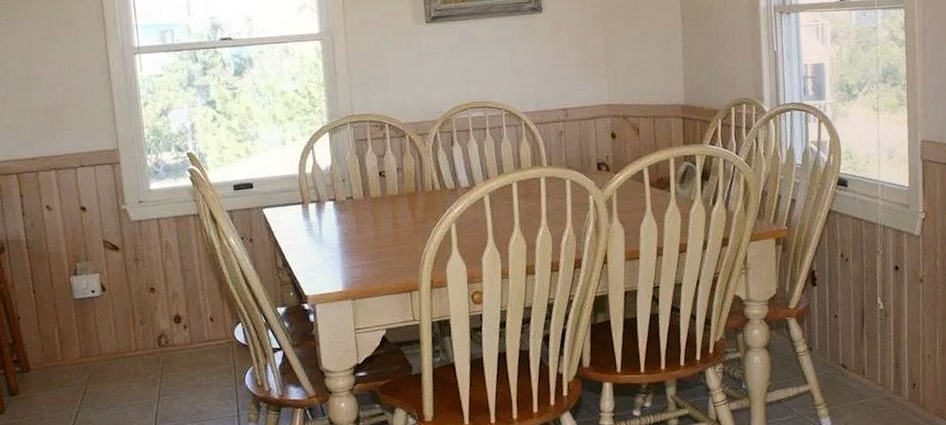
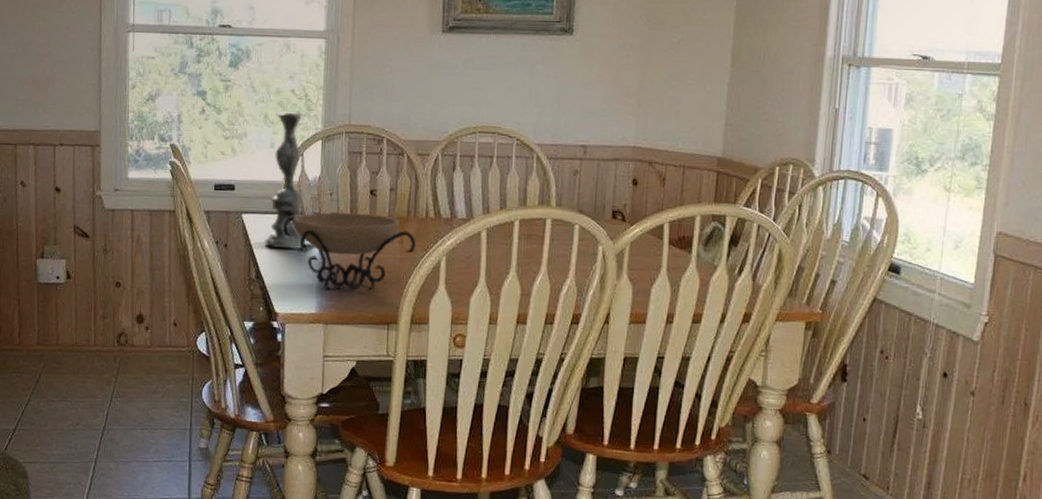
candlestick: none [283,110,326,236] -> present [265,111,307,250]
decorative bowl: none [302,193,427,269] -> present [283,212,416,291]

